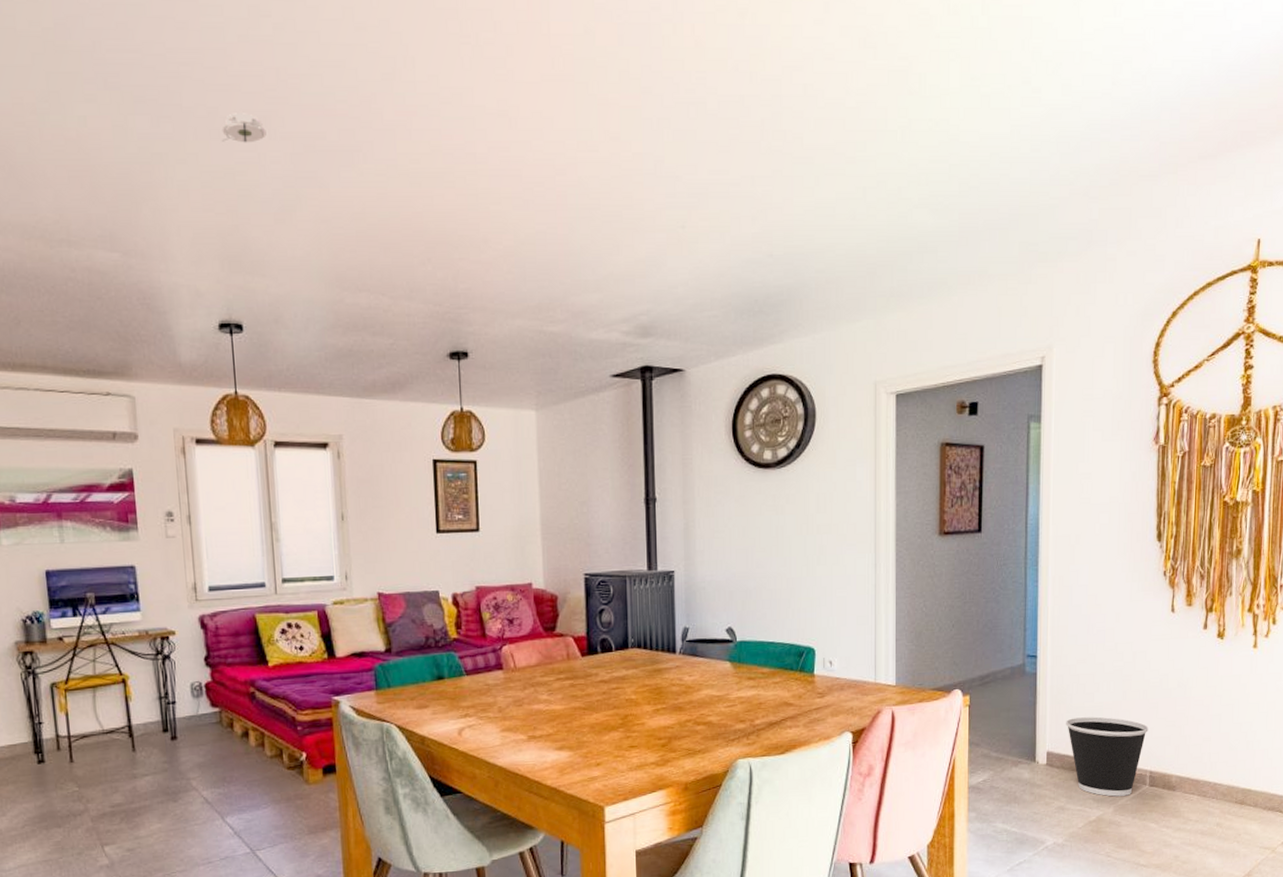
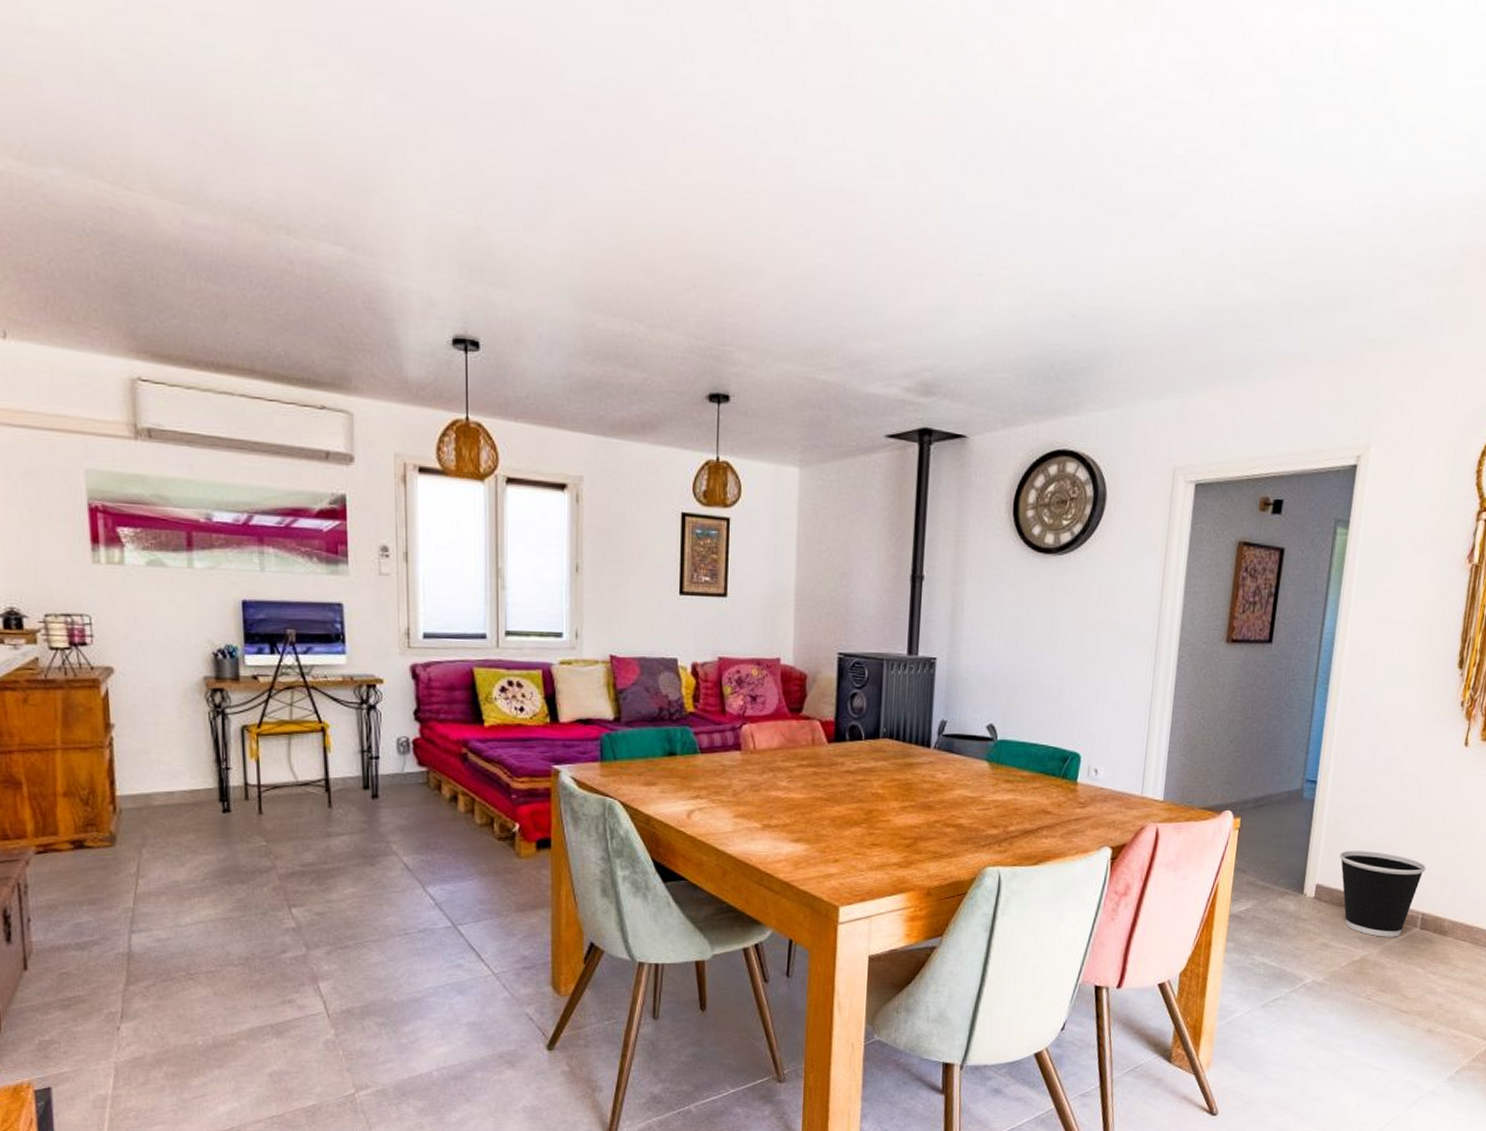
smoke detector: present [222,113,266,143] -> none [470,96,520,134]

